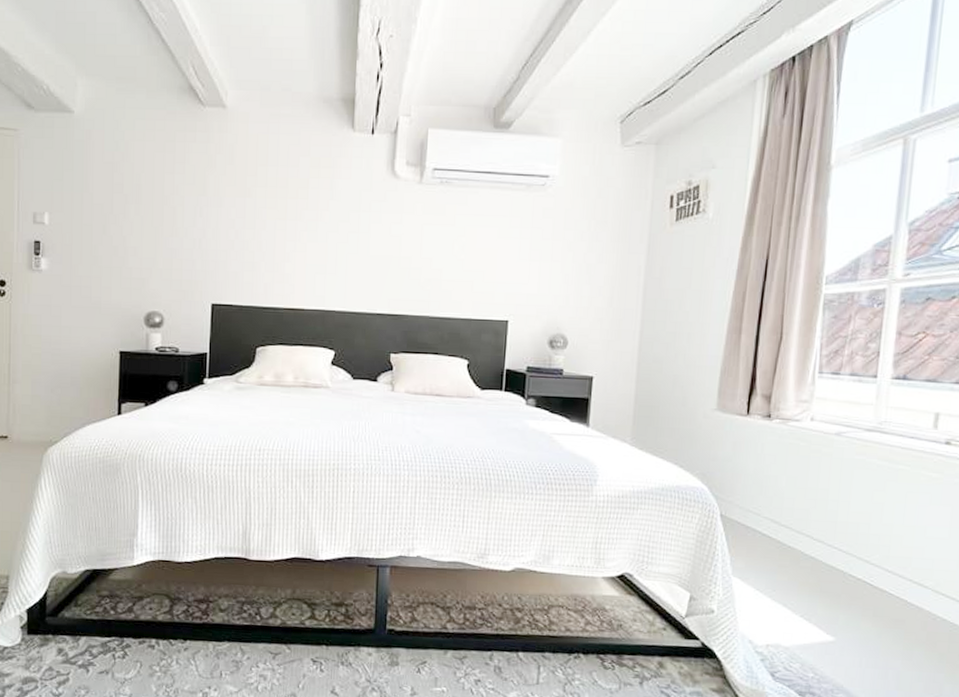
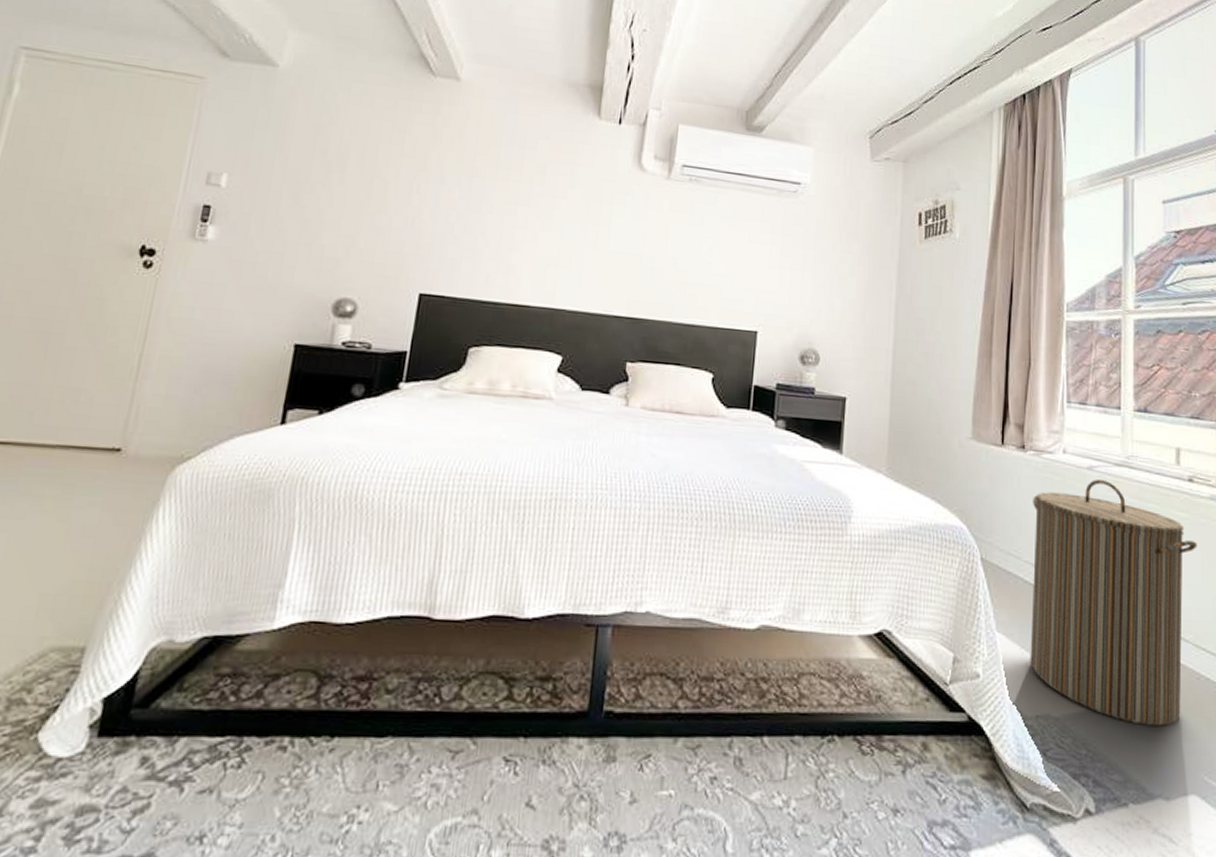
laundry hamper: none [763,444,948,658] -> present [1030,479,1197,726]

